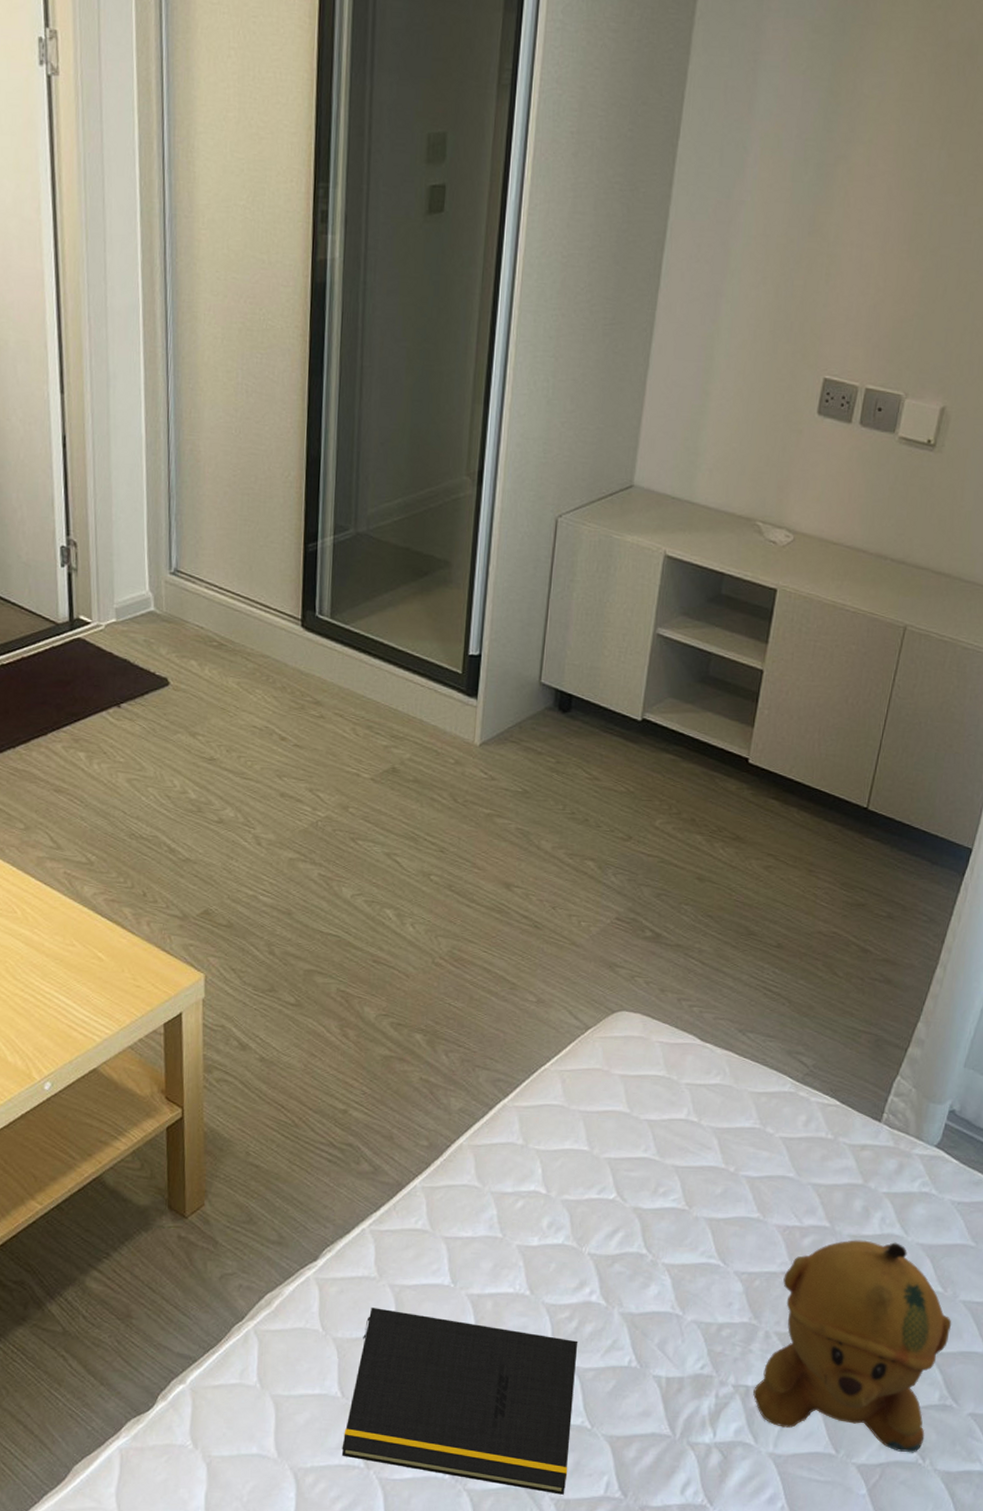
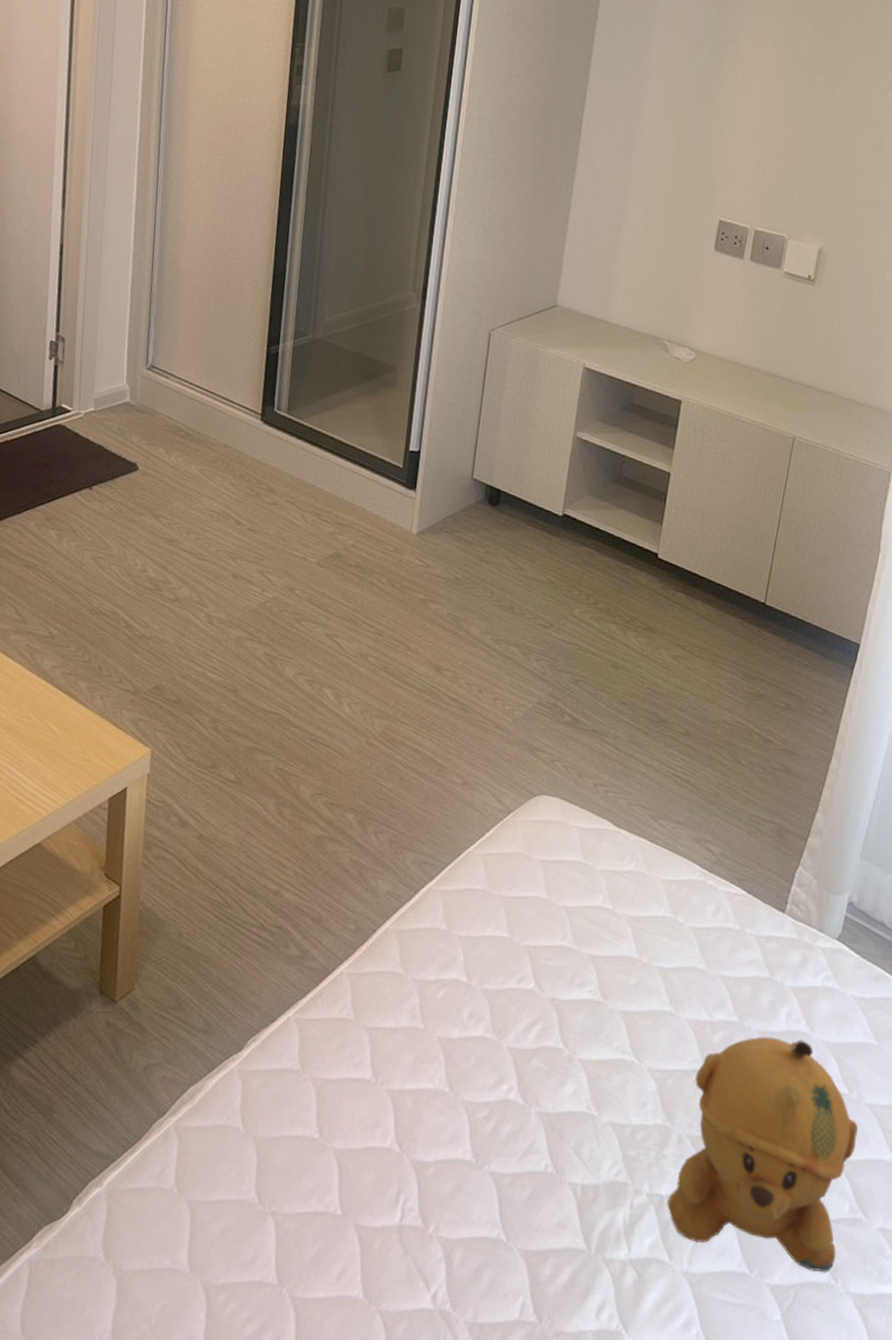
notepad: present [341,1308,578,1495] -> none [255,1103,496,1318]

